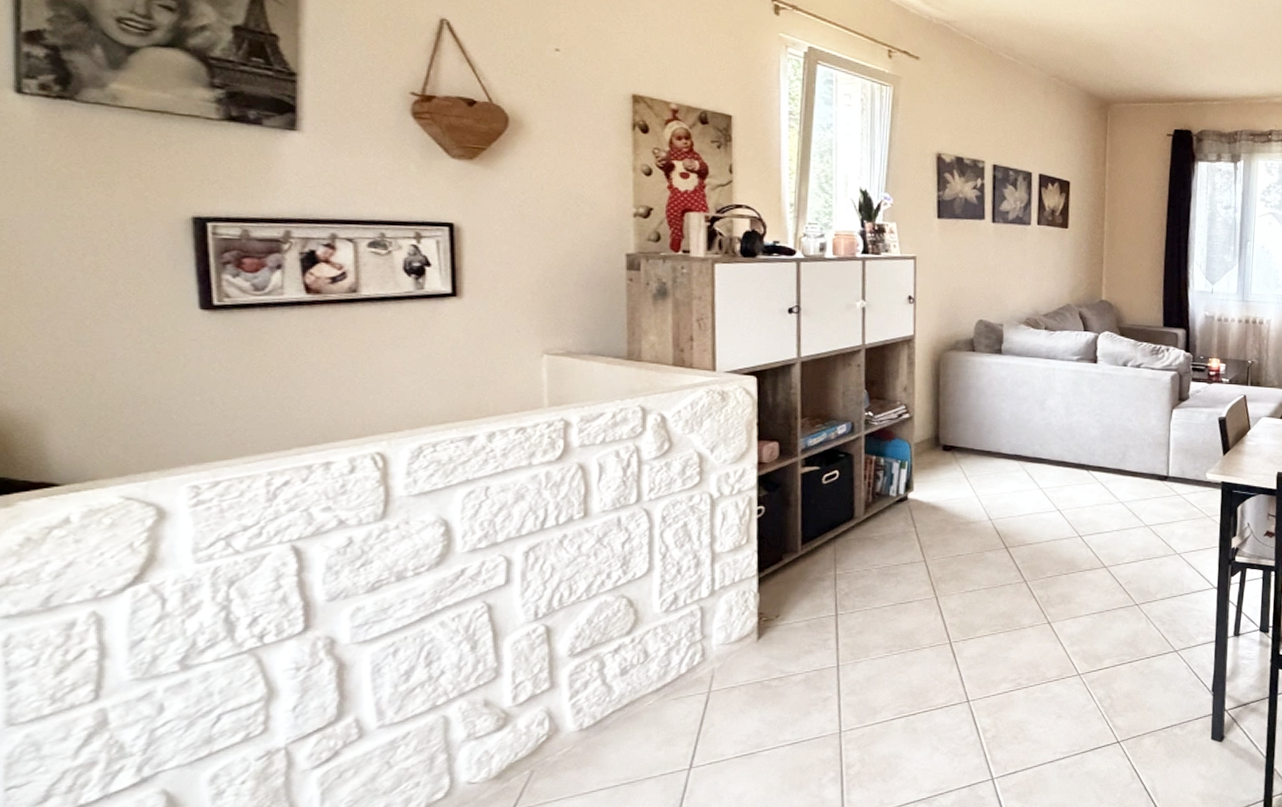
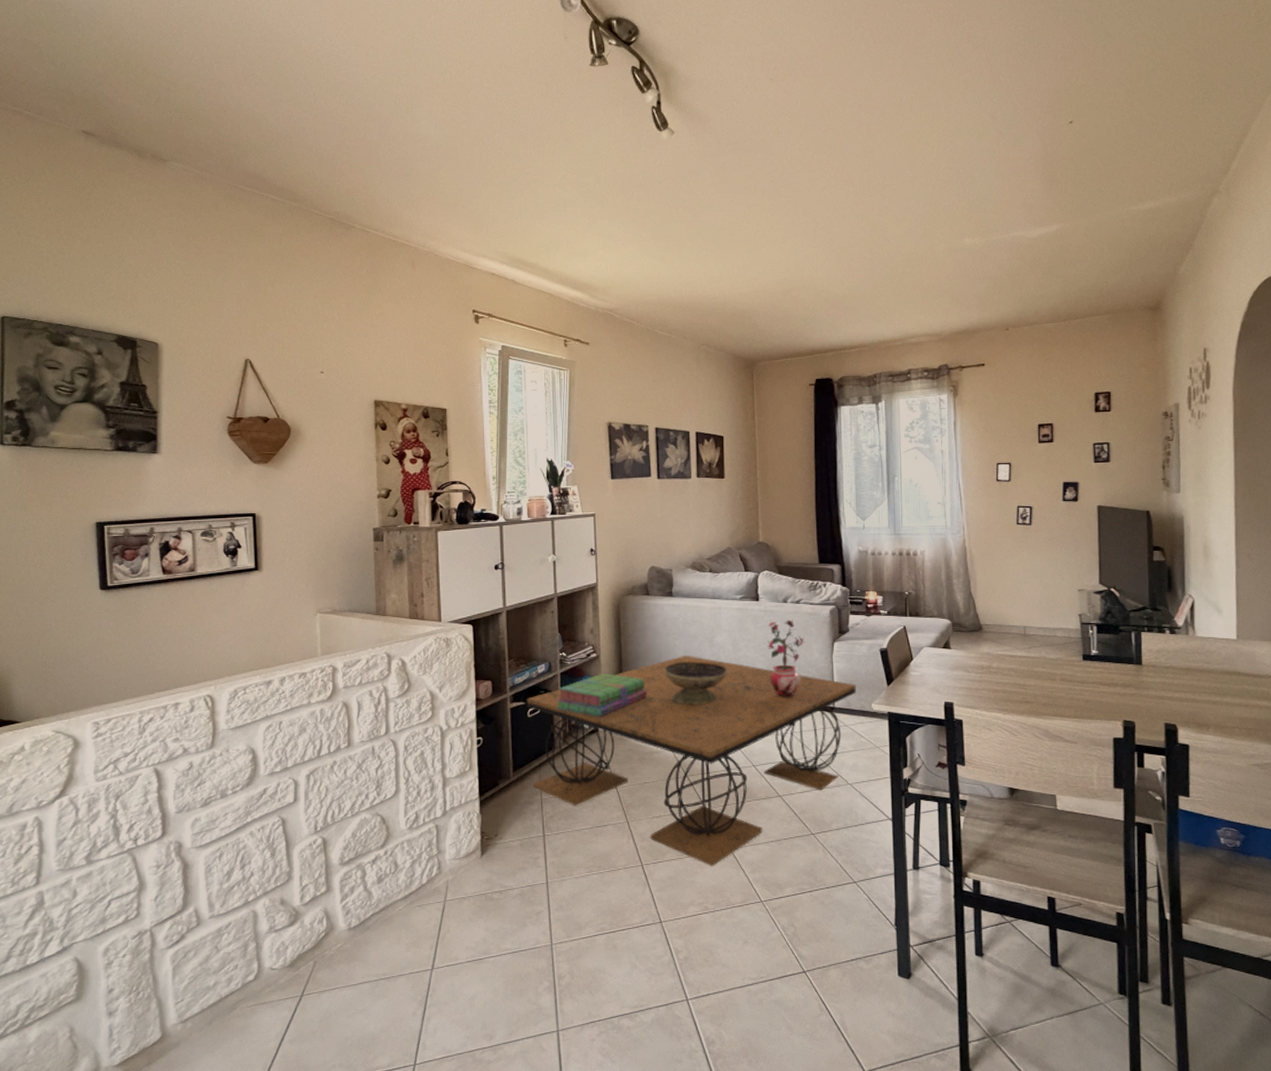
coffee table: none [821,418,1192,641] -> present [526,655,856,866]
stack of books: none [858,436,966,485] -> present [556,673,647,718]
decorative bowl: none [987,426,1059,472] -> present [664,662,728,705]
potted plant: none [1103,384,1143,465] -> present [767,619,805,697]

